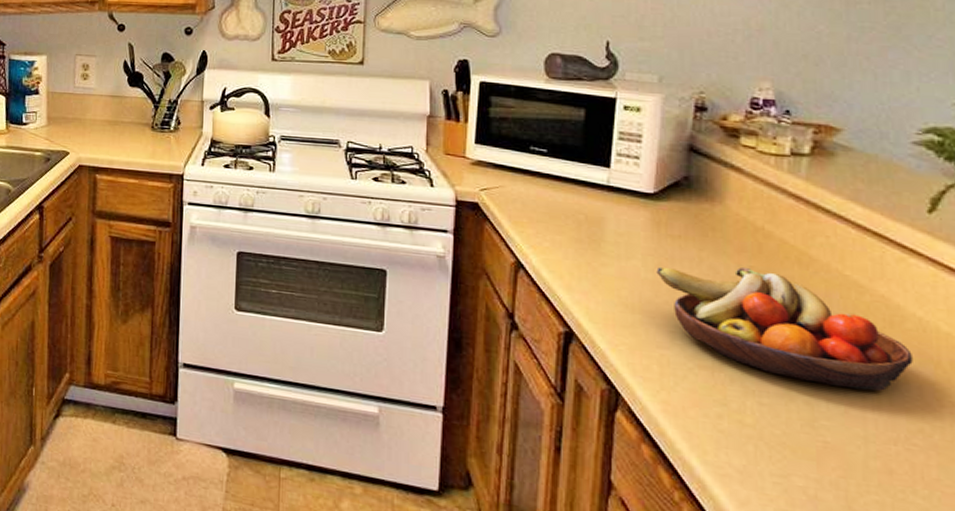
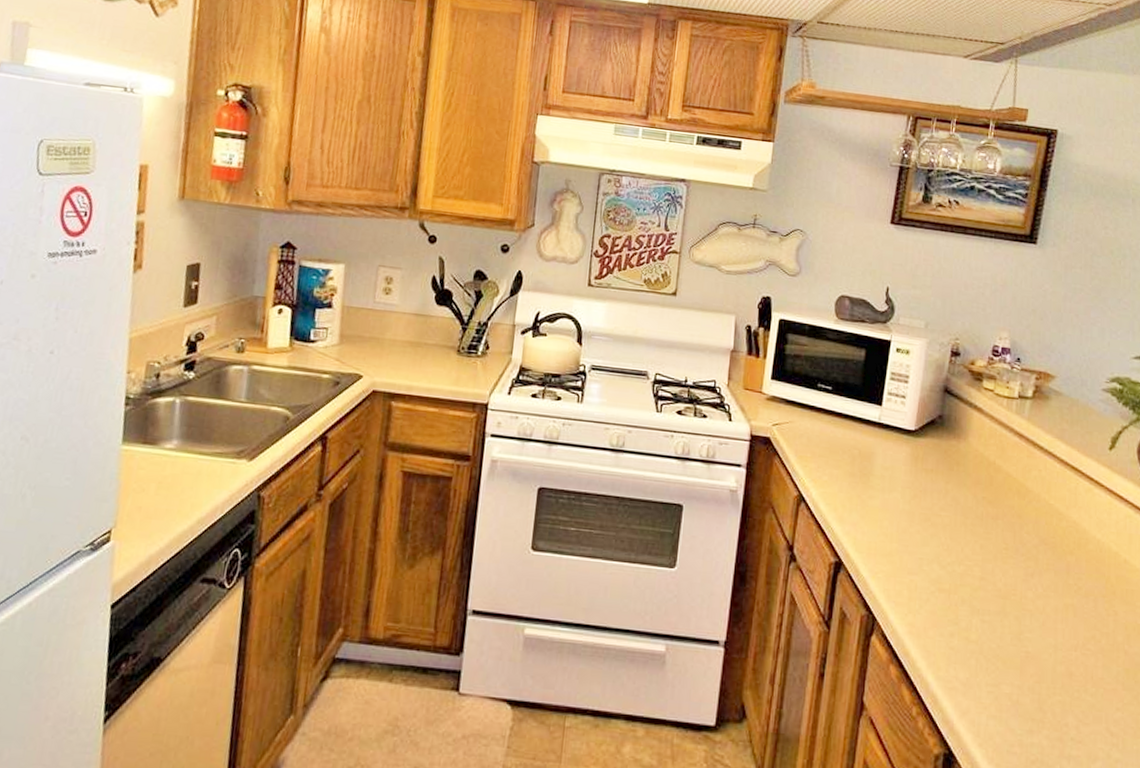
fruit bowl: present [656,266,913,391] -> none [912,498,1092,605]

